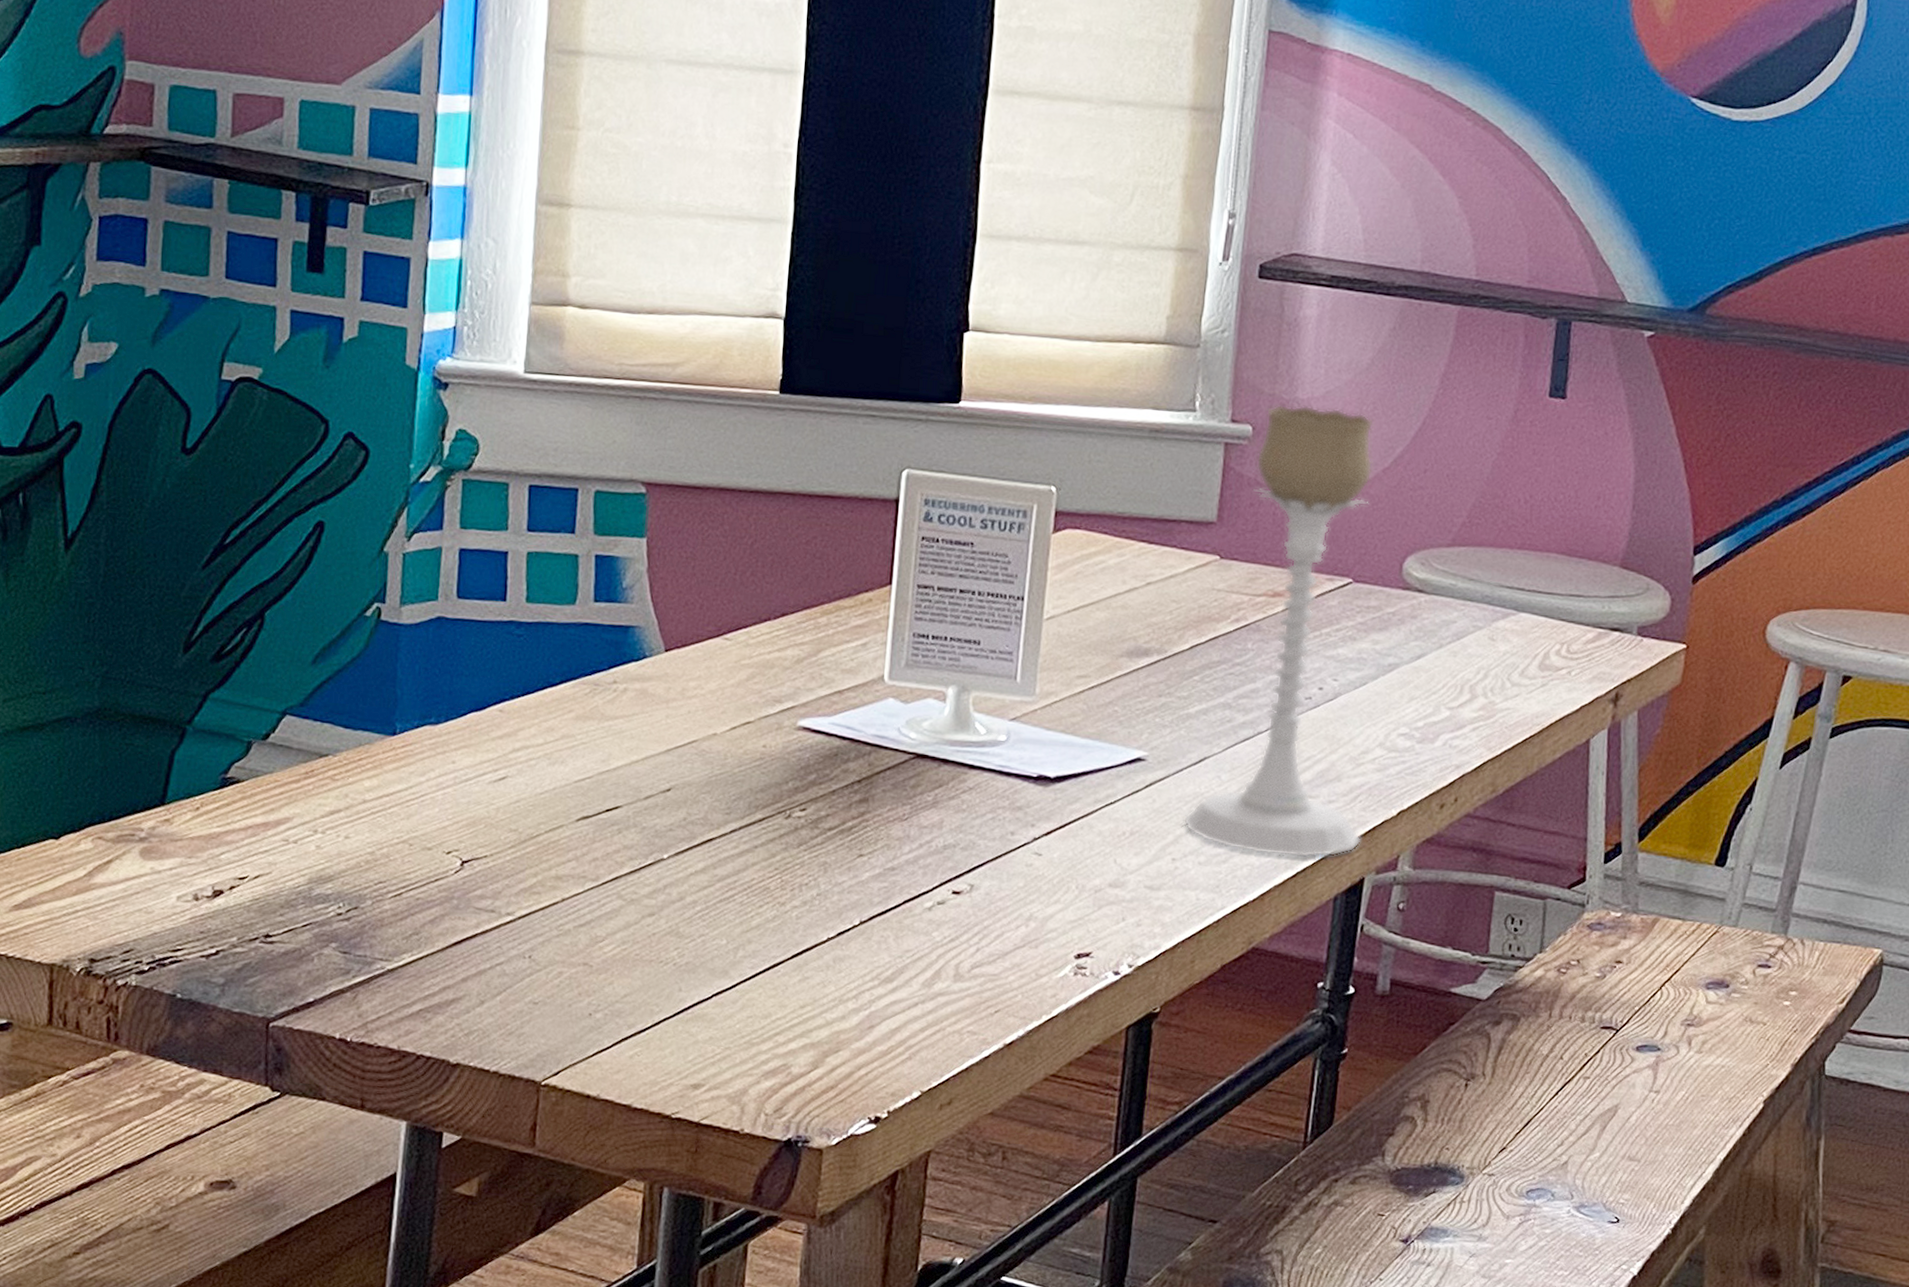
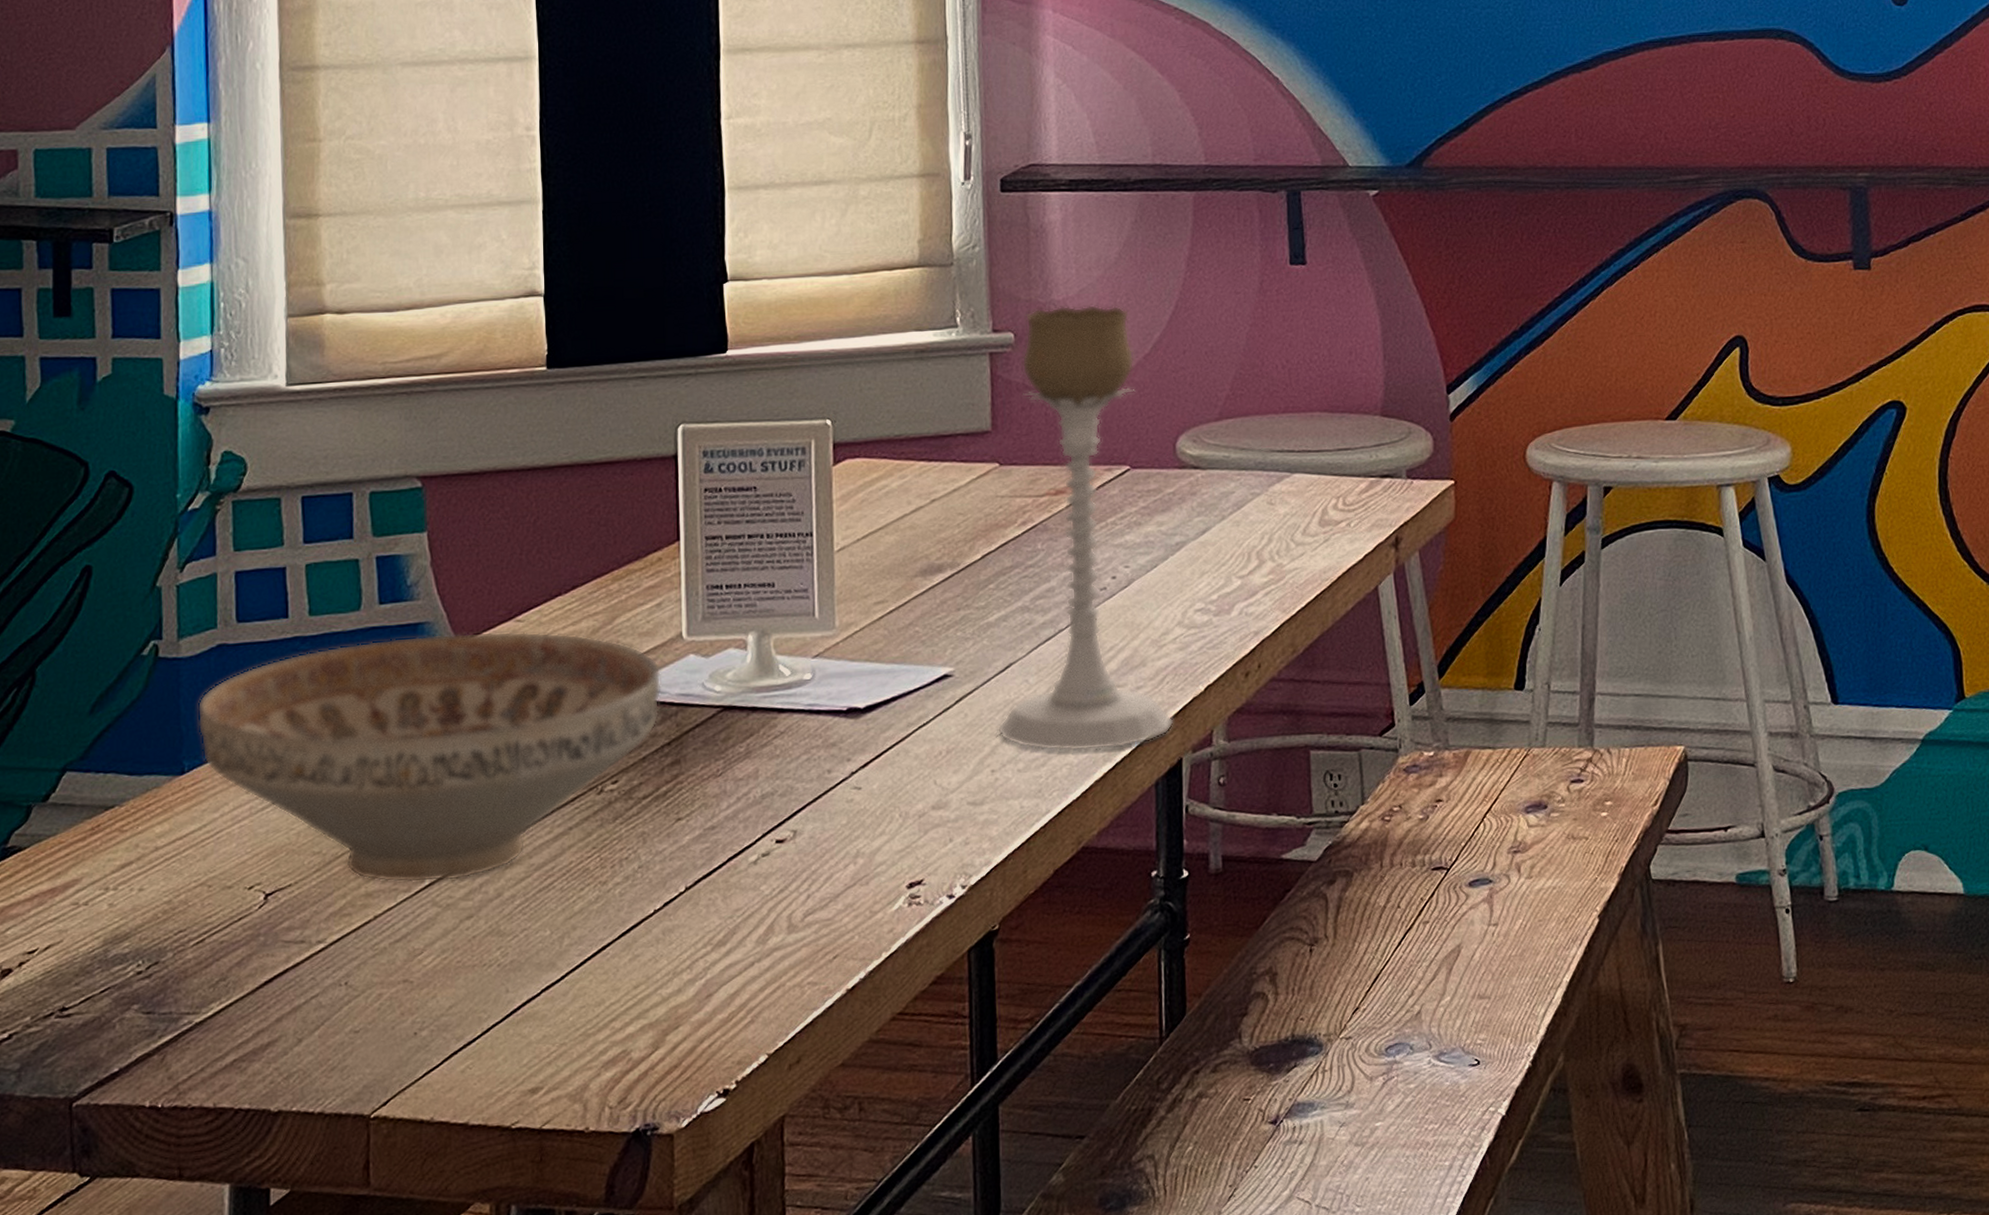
decorative bowl: none [412,635,860,878] -> present [197,631,662,883]

